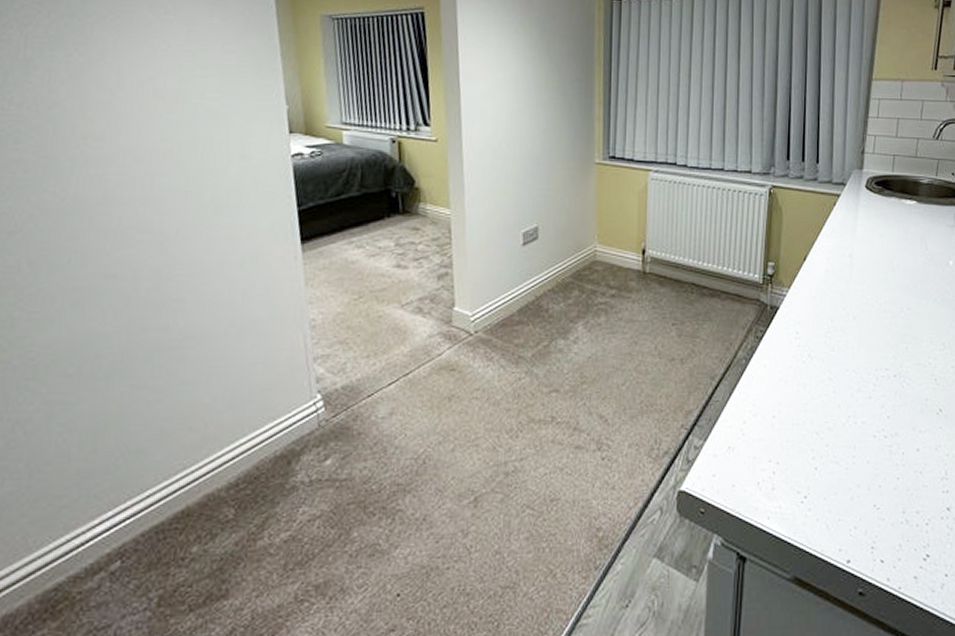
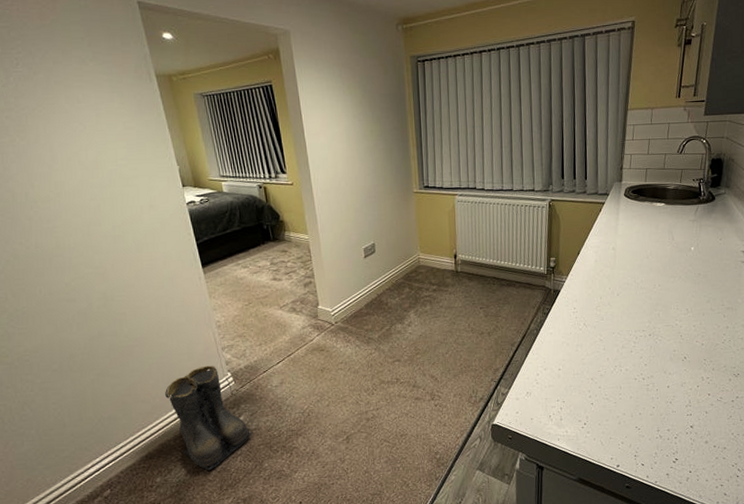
boots: none [223,381,343,539] -> present [165,365,254,471]

